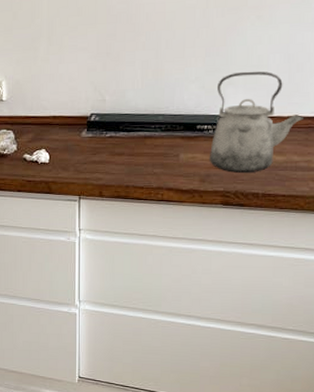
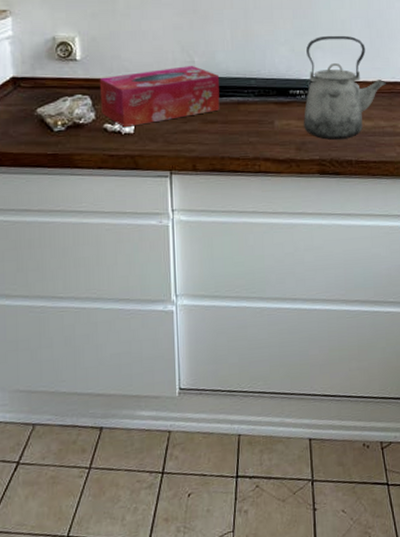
tissue box: none [21,104,129,158] -> present [99,66,220,128]

